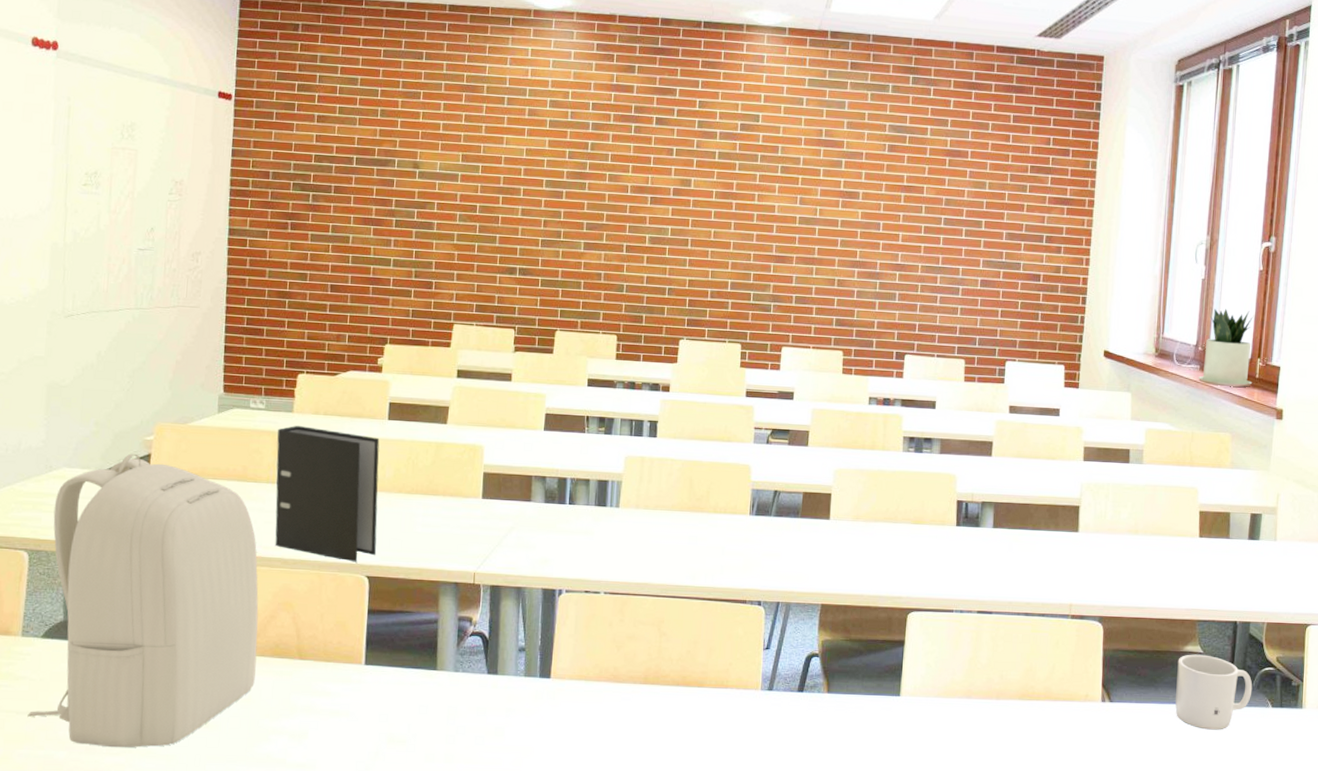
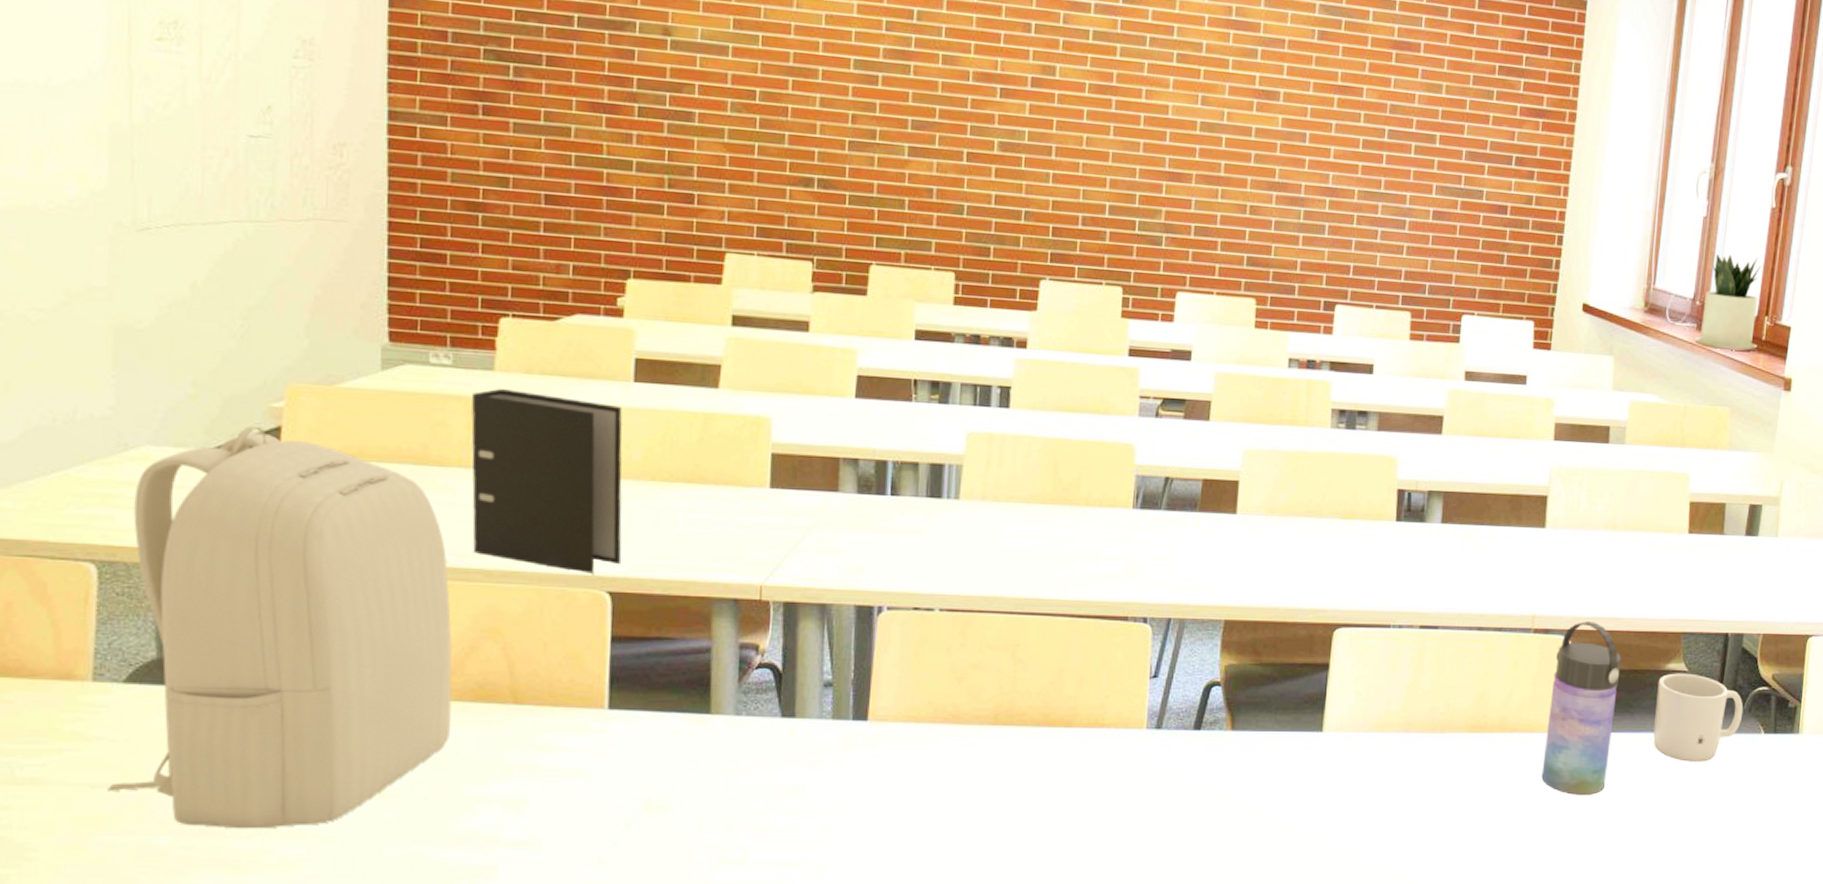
water bottle: none [1081,610,1146,755] -> present [1541,621,1622,795]

